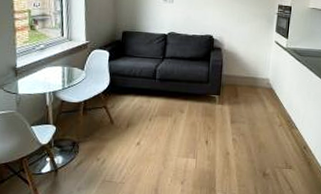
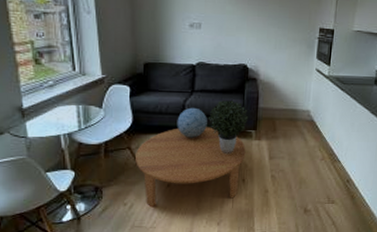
coffee table: none [110,90,210,164] -> present [136,127,246,208]
decorative globe: none [148,72,176,100] -> present [177,107,207,138]
potted plant: none [177,66,213,117] -> present [208,99,249,155]

